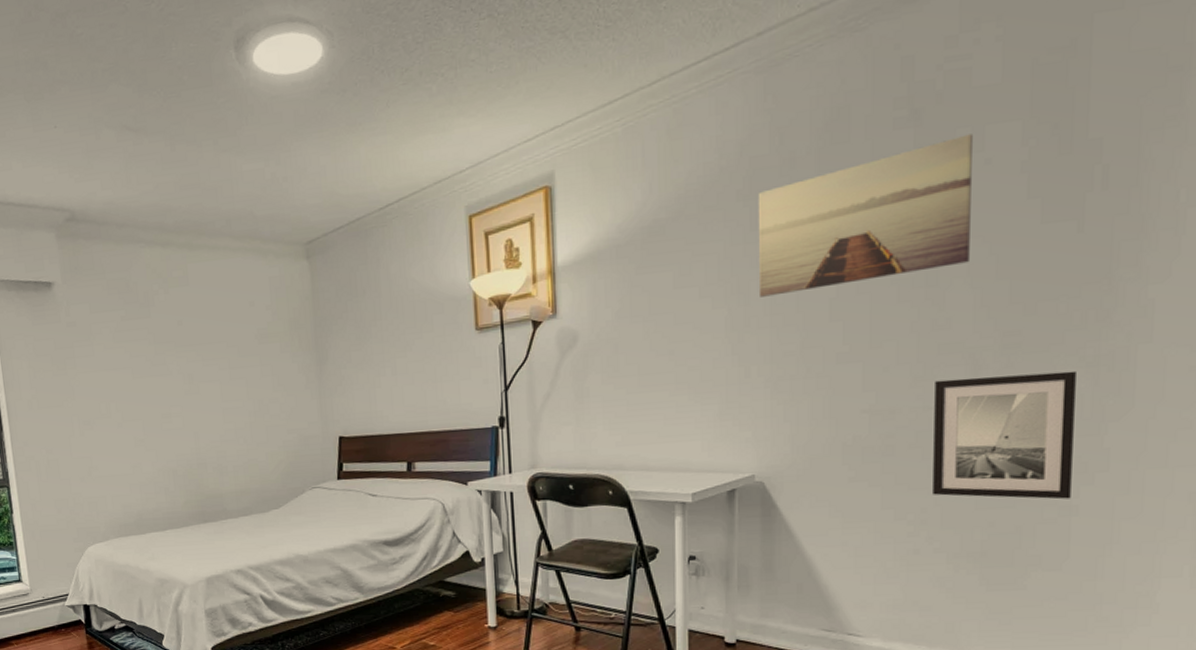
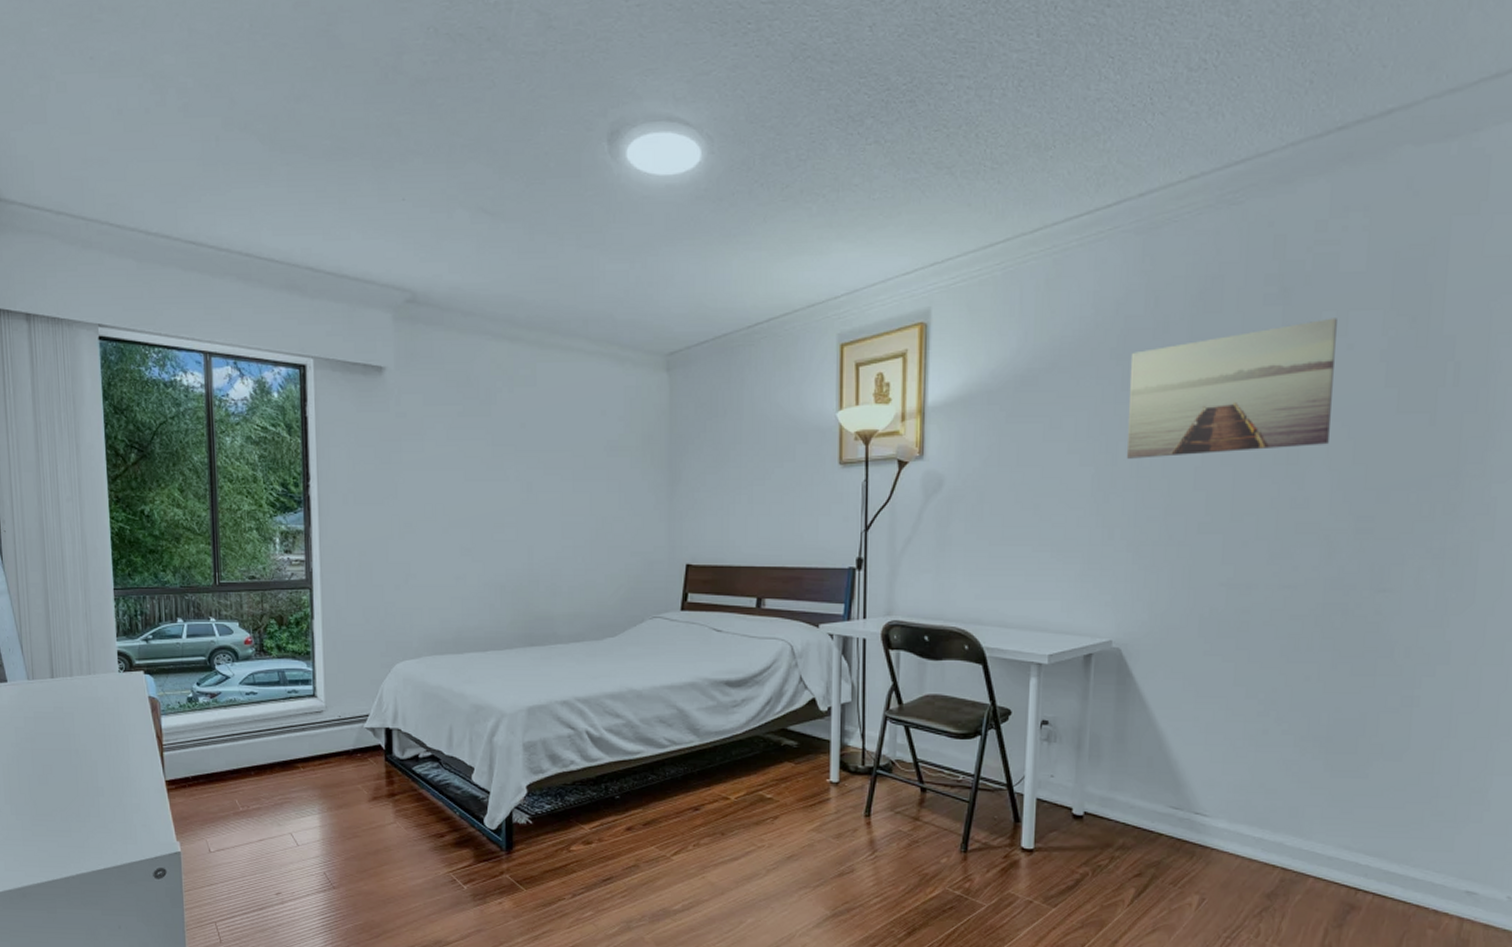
wall art: present [933,370,1076,500] -> none [1284,559,1423,689]

